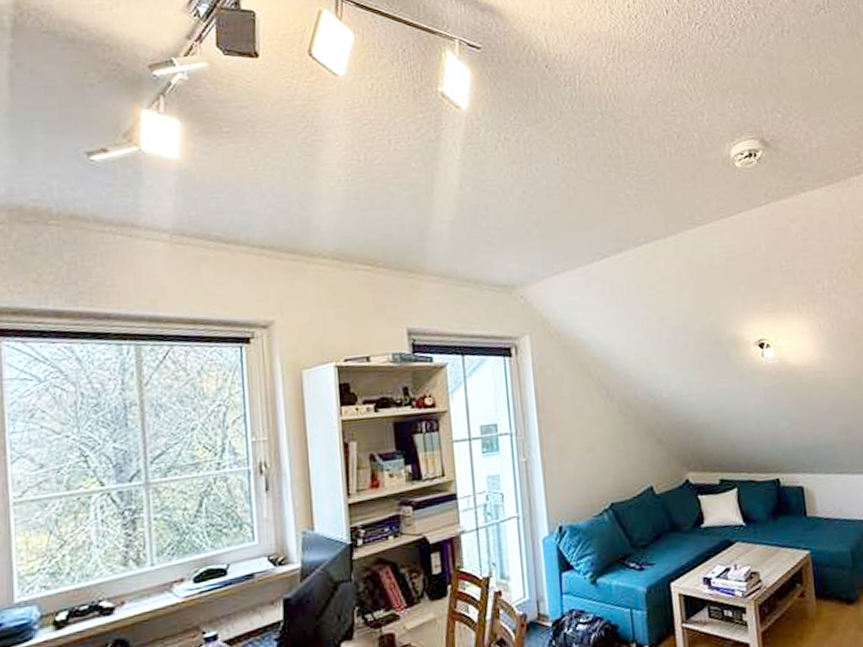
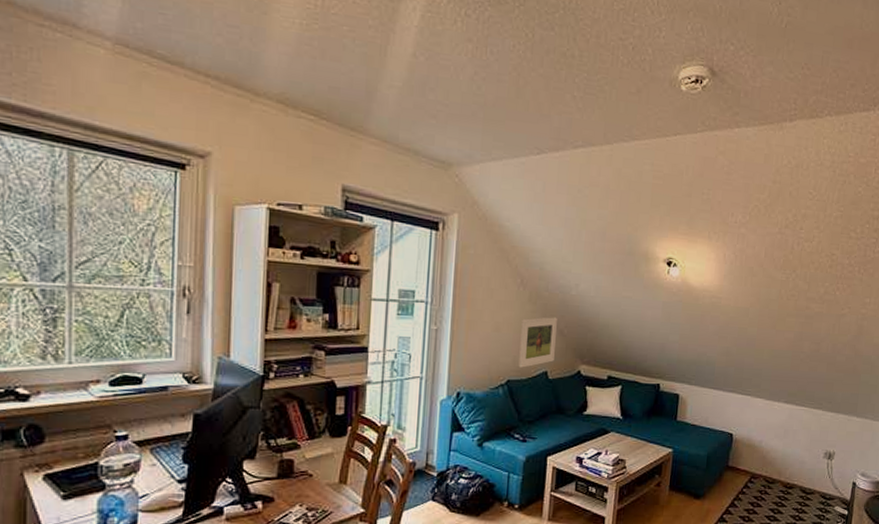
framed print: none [615,425,658,488] -> present [518,317,557,368]

